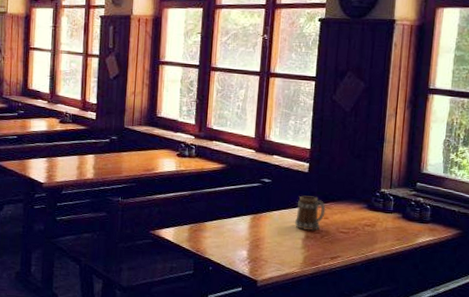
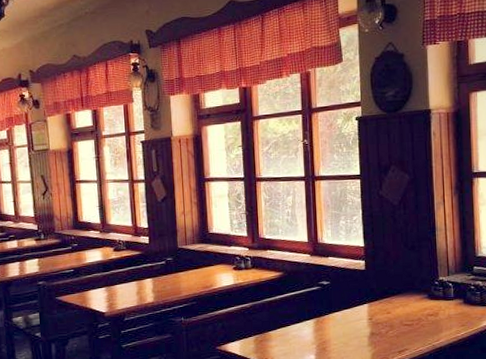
beer mug: present [294,195,326,231] -> none [358,292,387,328]

